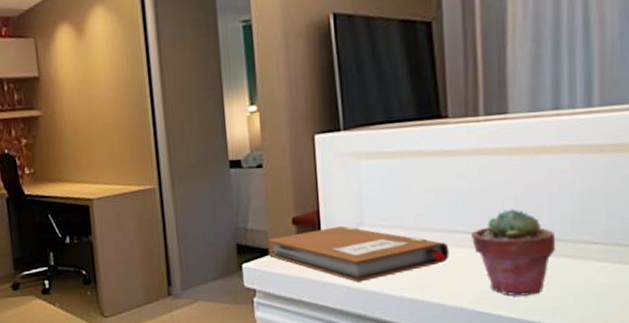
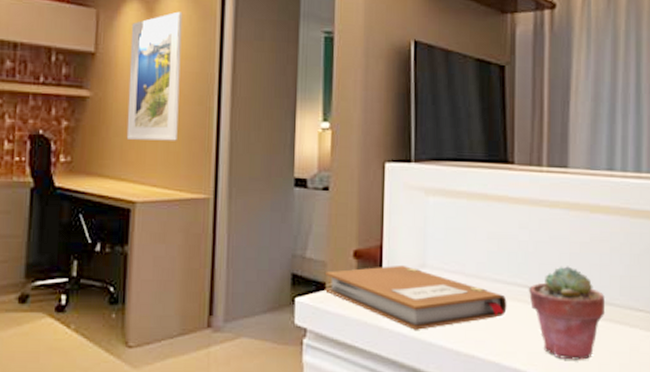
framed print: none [66,27,120,147] -> present [126,11,183,141]

